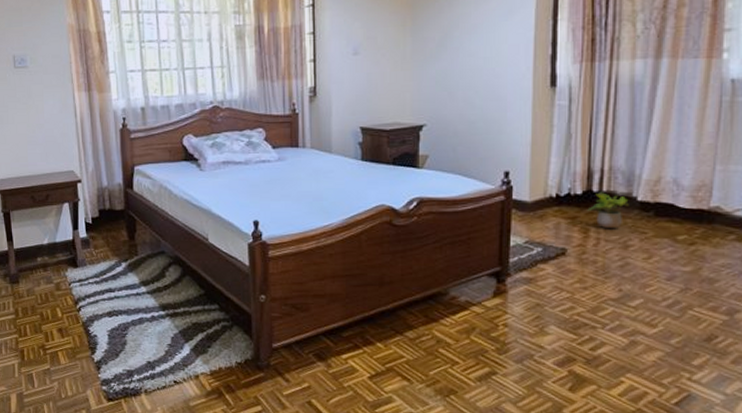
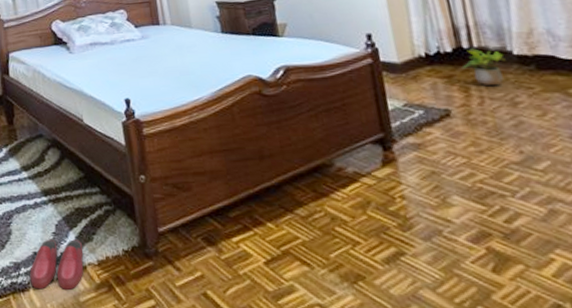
slippers: none [143,350,197,395] -> present [30,239,84,290]

